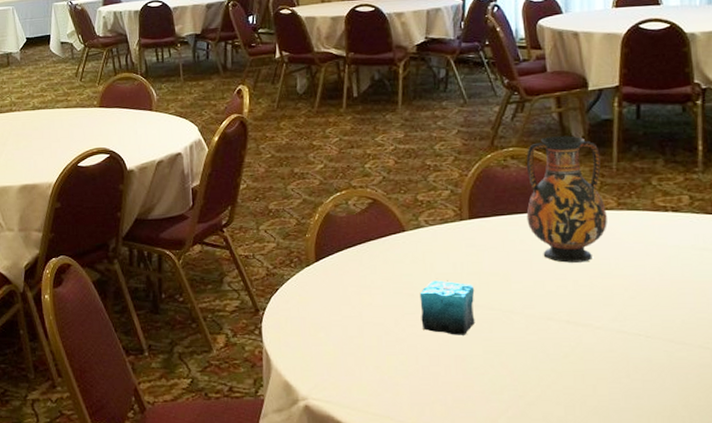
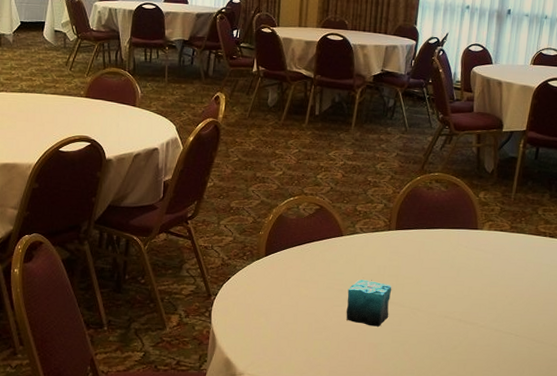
vase: present [526,136,607,263] -> none [440,166,504,273]

